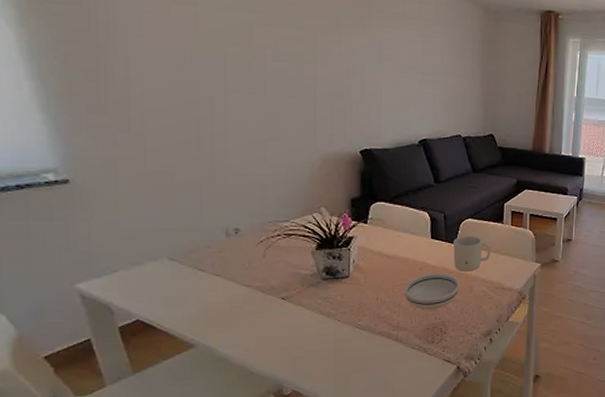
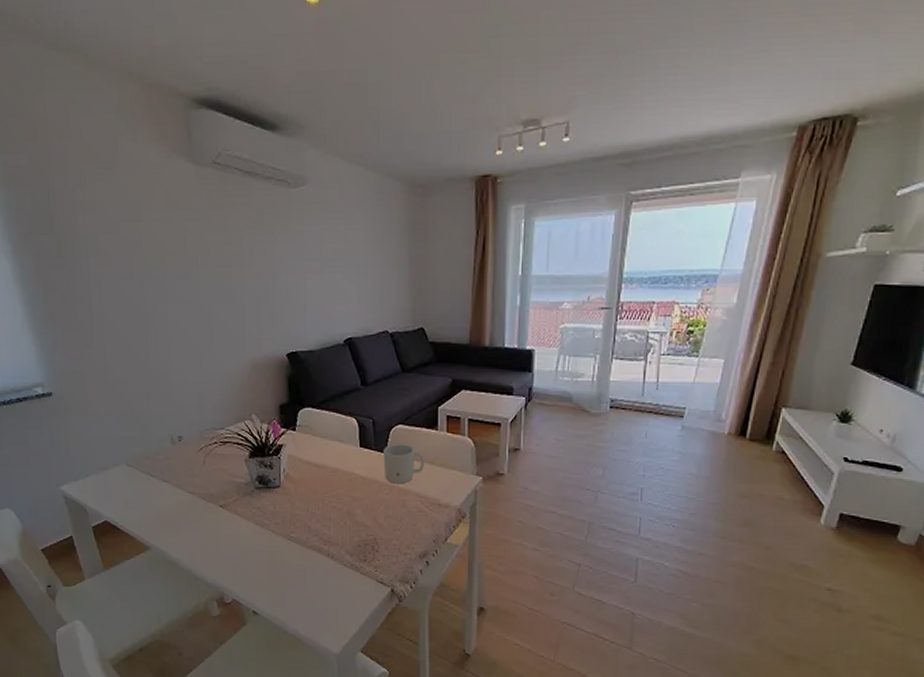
bowl: present [404,273,460,310] -> none [334,485,392,525]

